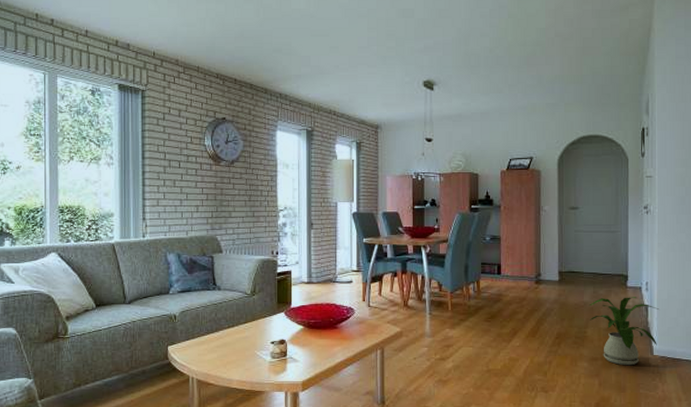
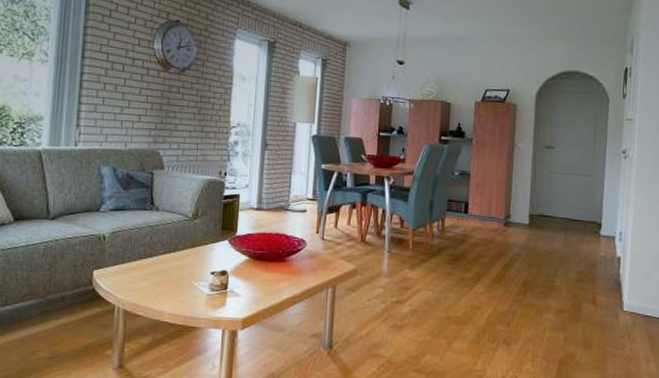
house plant: present [589,297,659,366] -> none [558,246,632,321]

